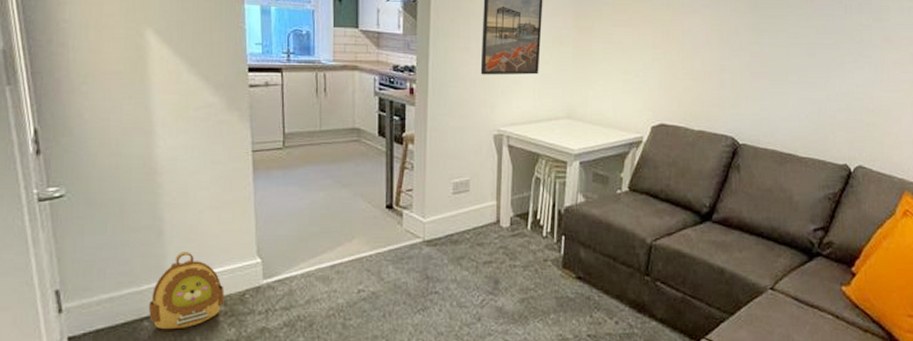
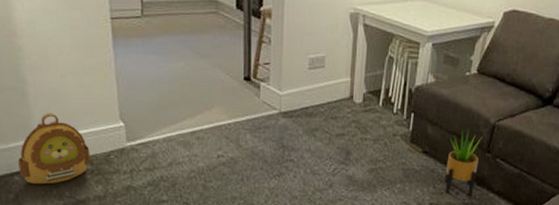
potted plant: none [602,250,639,325] -> present [444,129,482,196]

